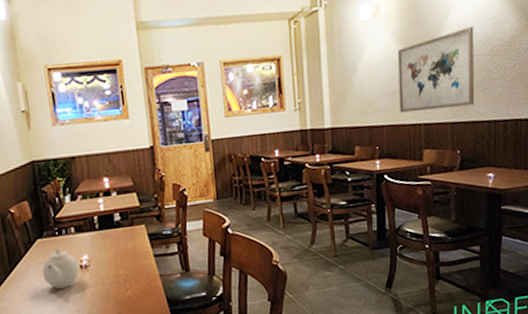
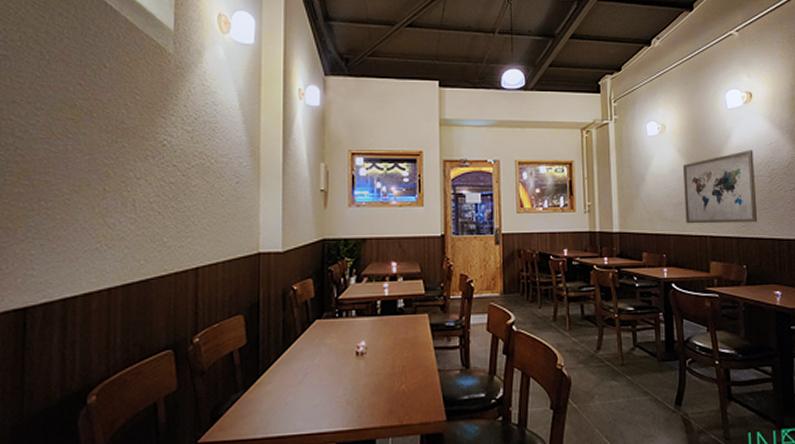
teapot: present [41,247,79,289] -> none [315,330,354,376]

